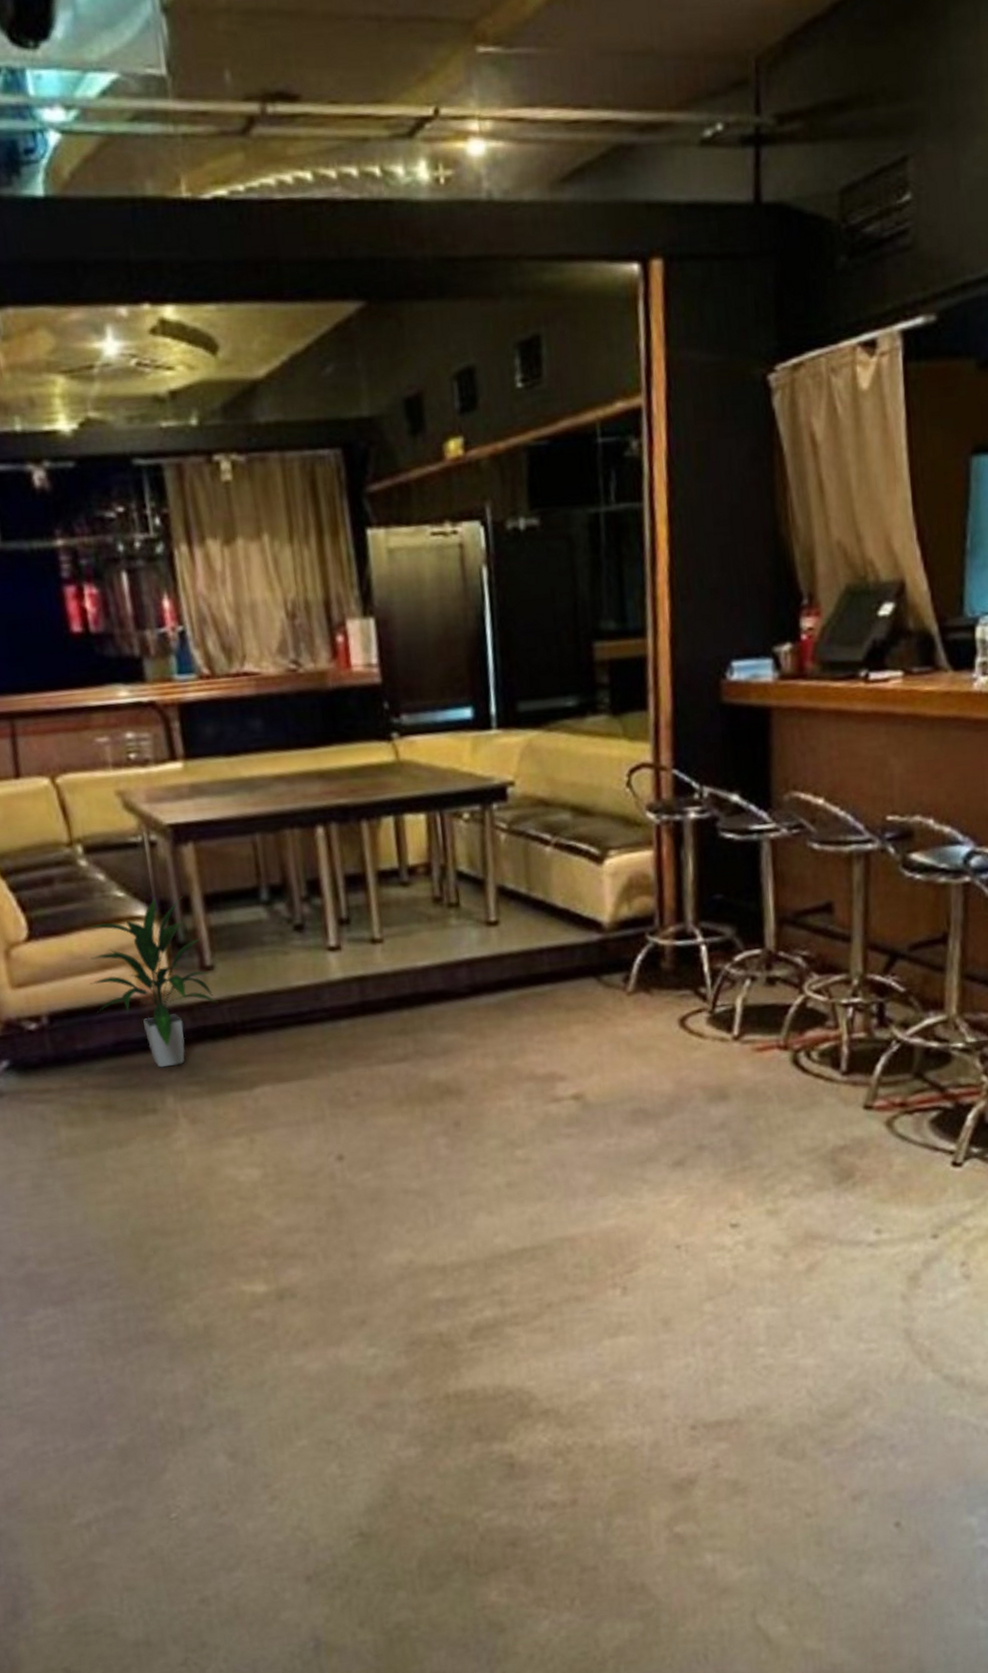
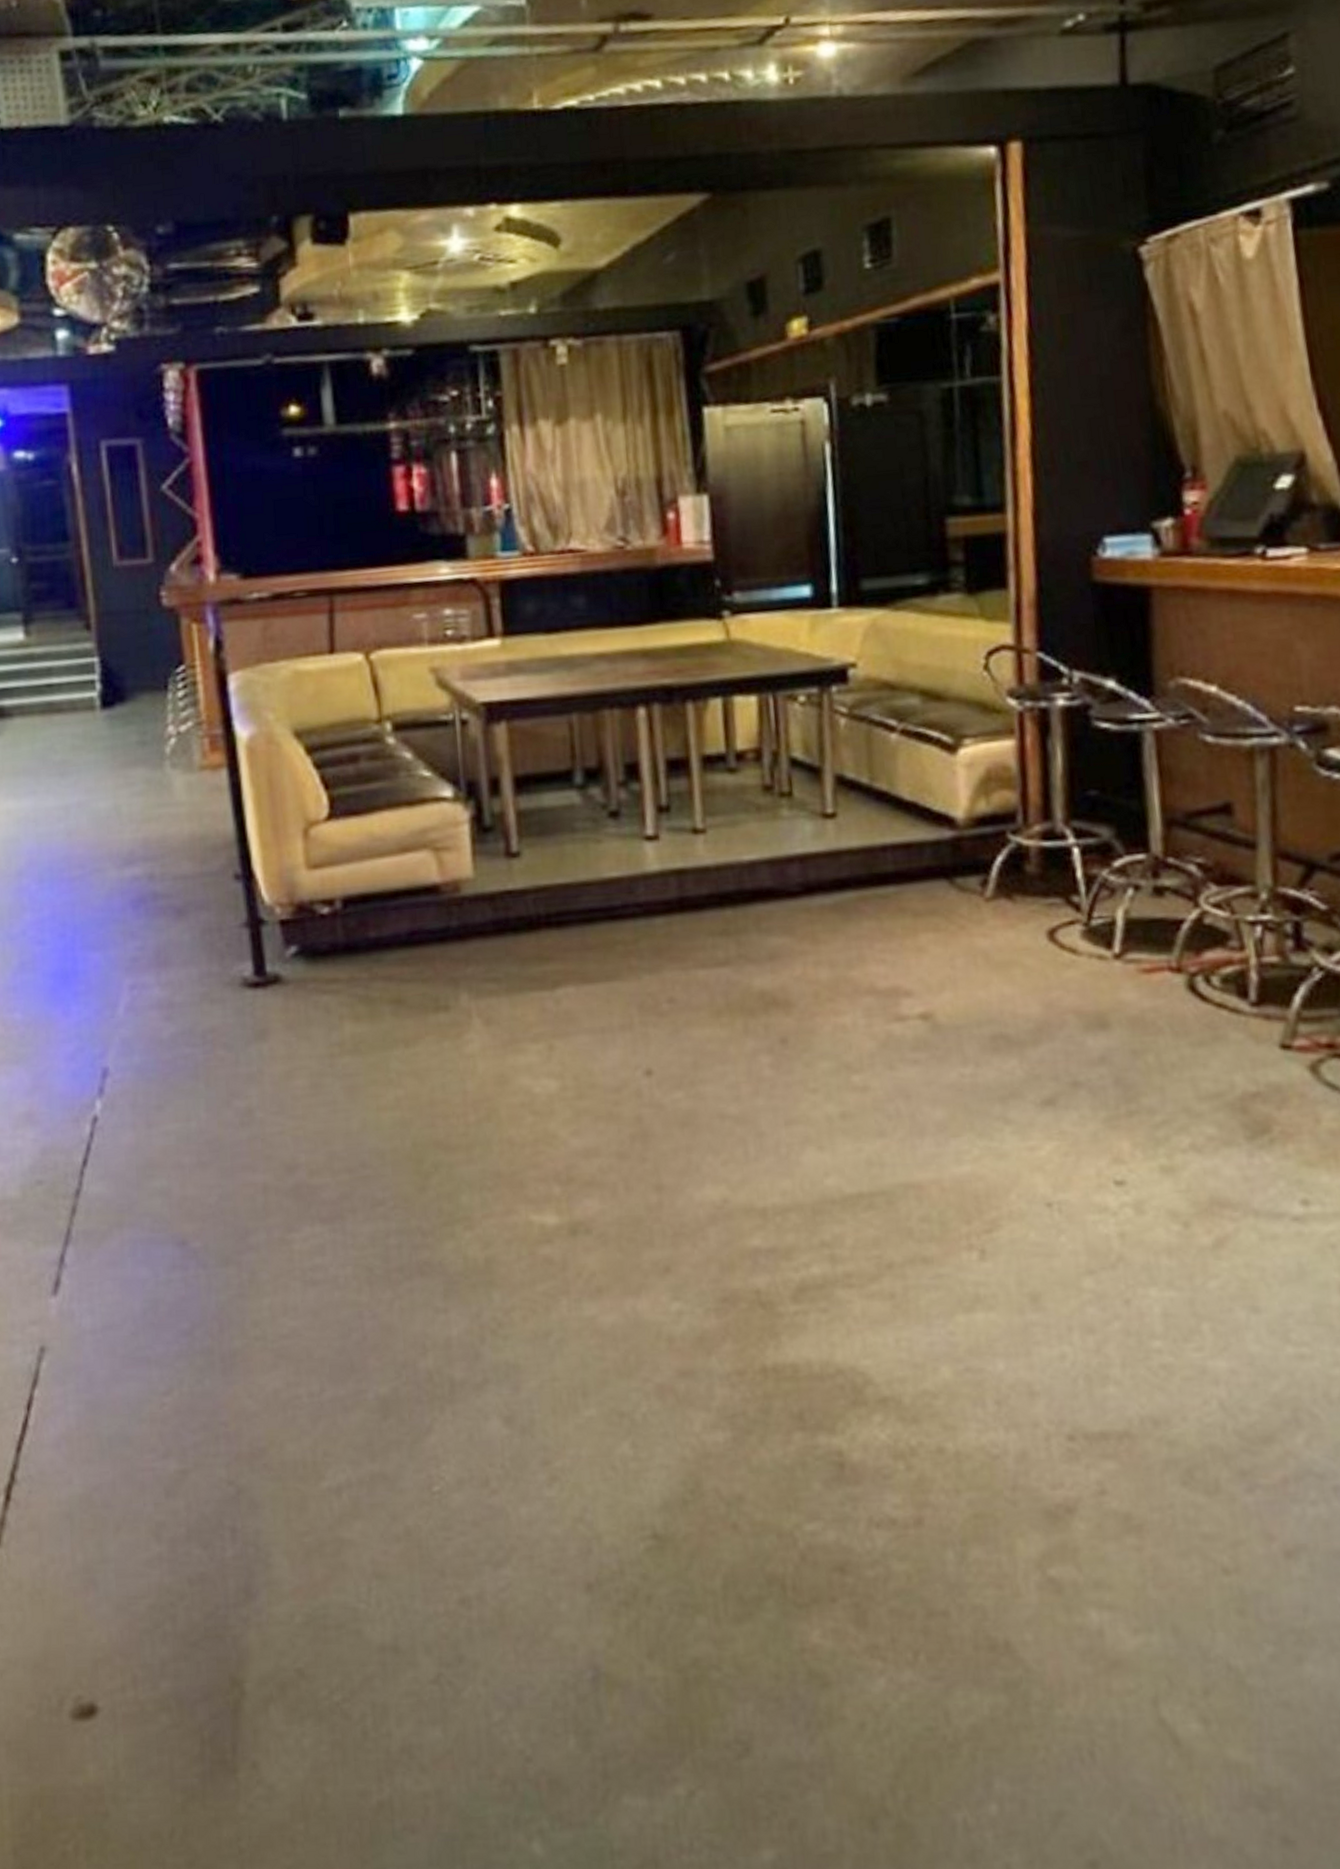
indoor plant: present [84,896,218,1068] -> none [386,777,522,961]

